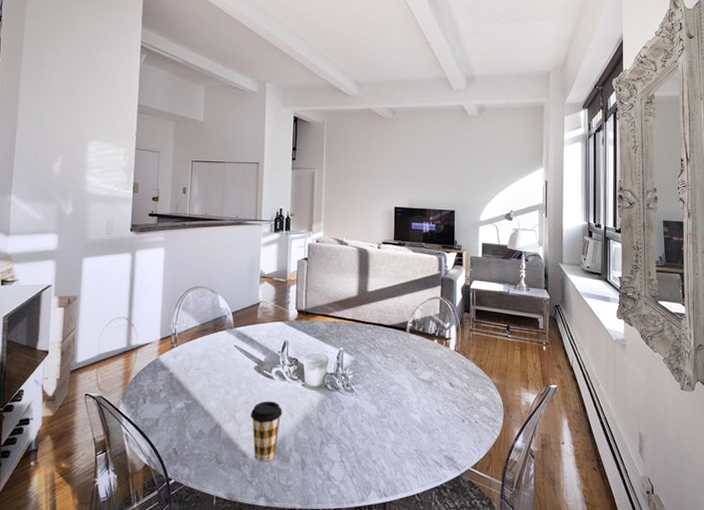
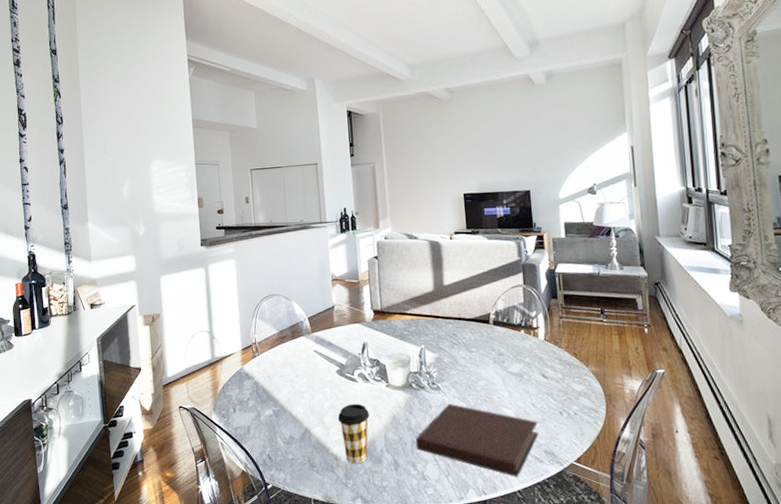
notebook: none [324,405,442,481] -> present [415,403,539,477]

